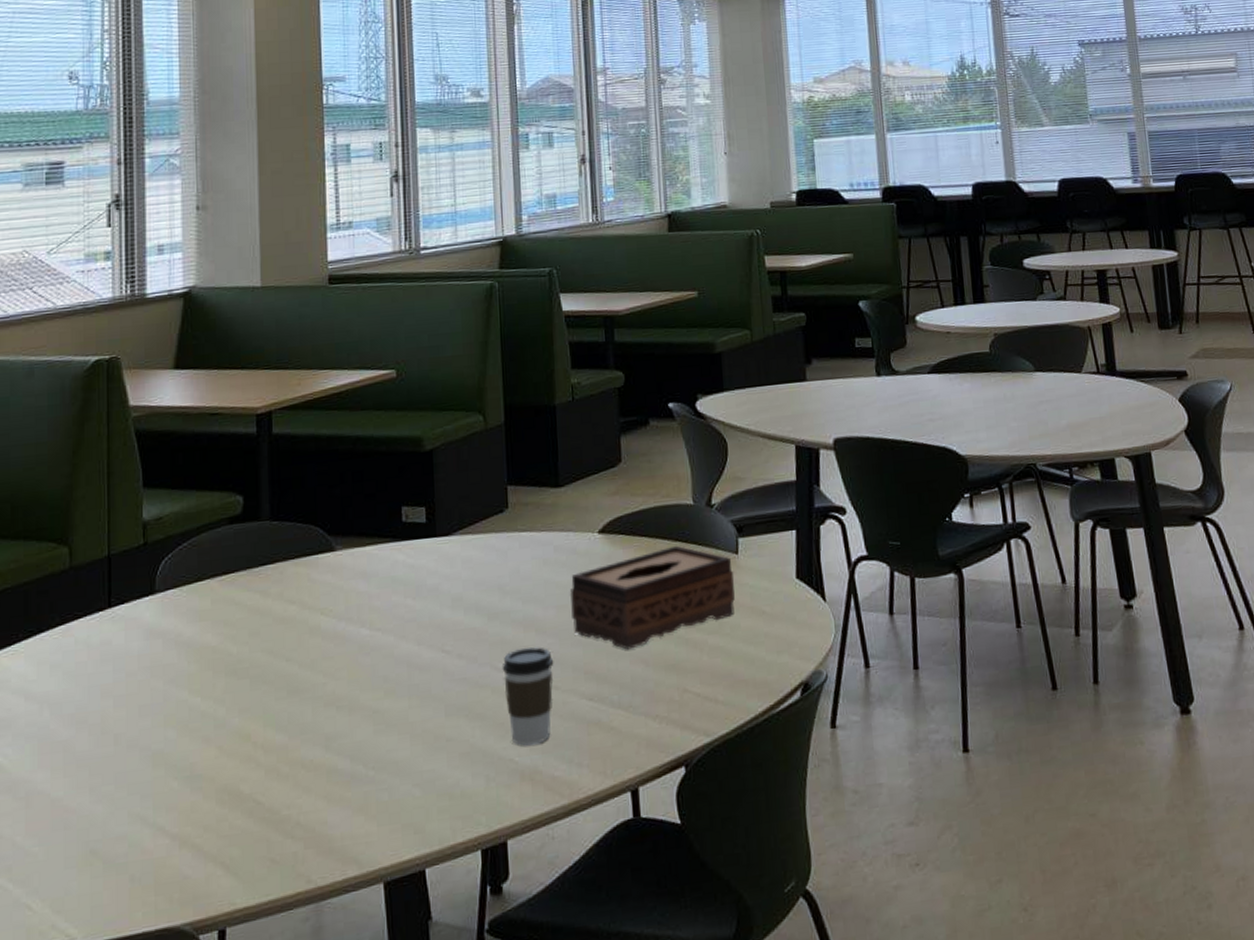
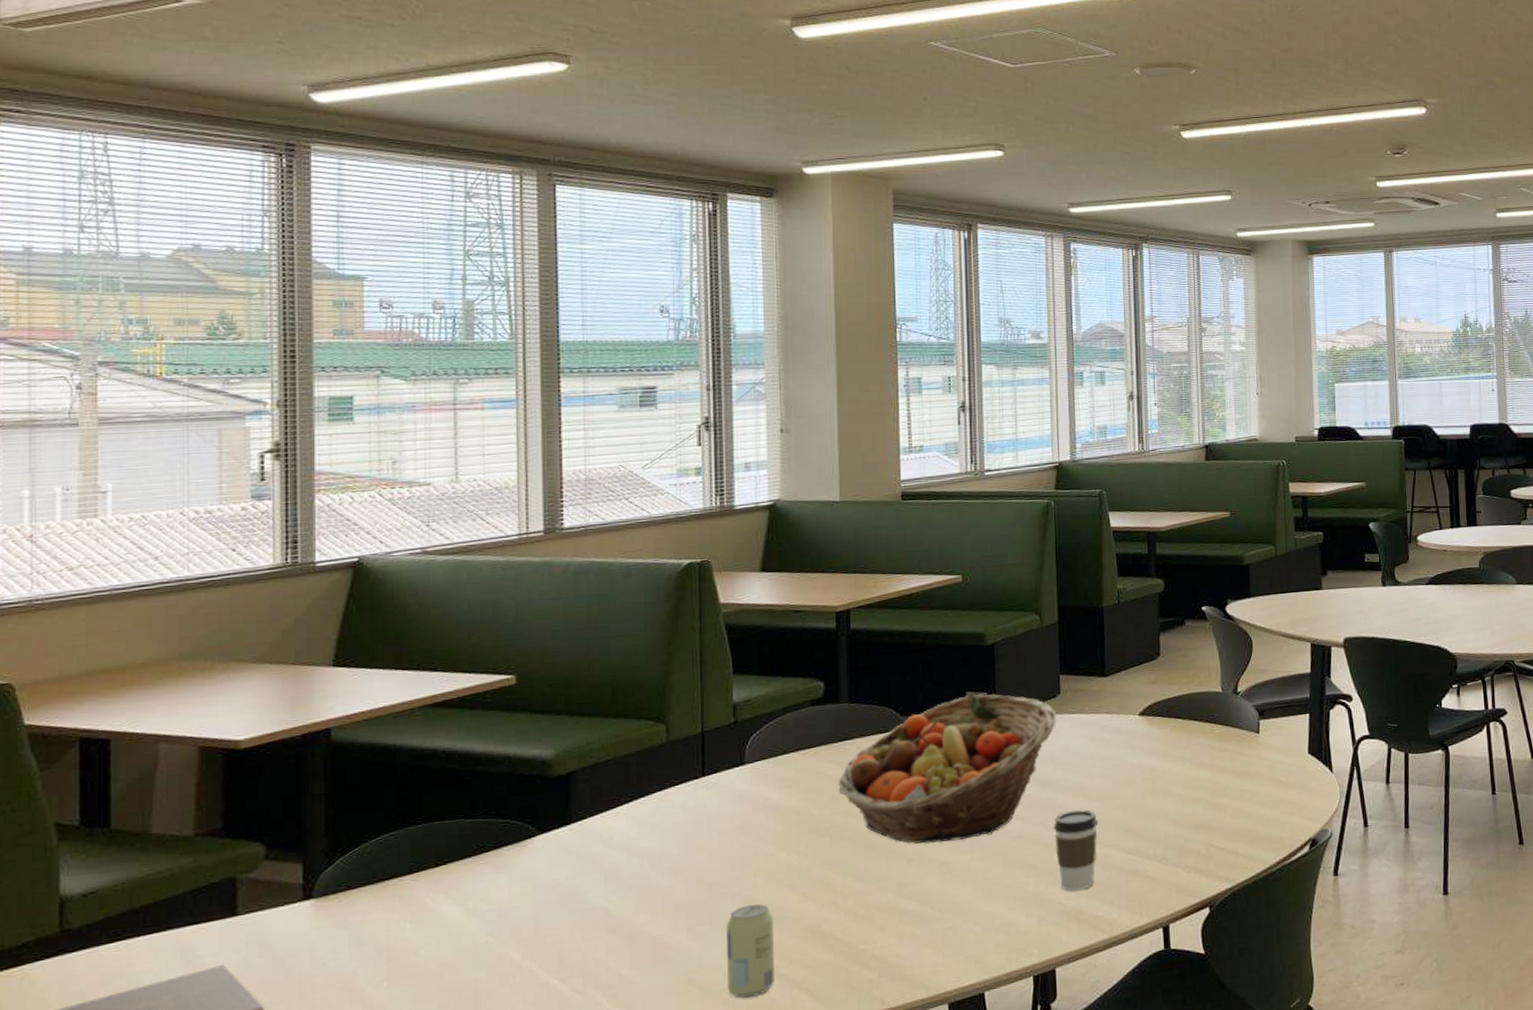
beverage can: none [133,759,187,874] -> present [726,904,775,998]
fruit basket: none [258,509,505,688] -> present [838,694,1057,844]
tissue box: present [569,545,735,650] -> none [1112,726,1256,812]

